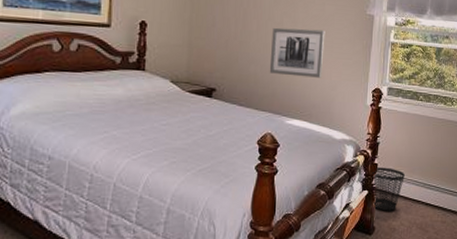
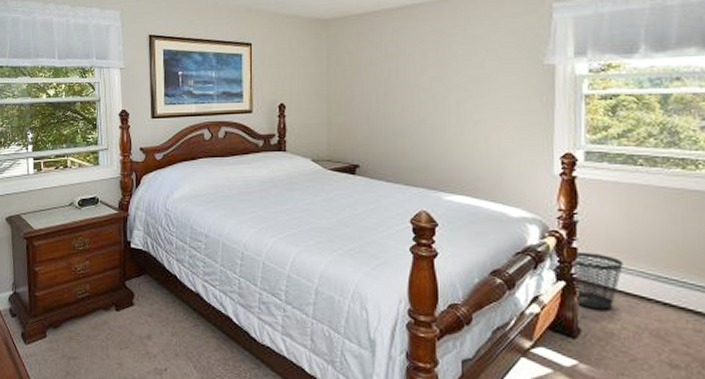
wall art: present [269,27,325,78] -> none [419,90,488,146]

